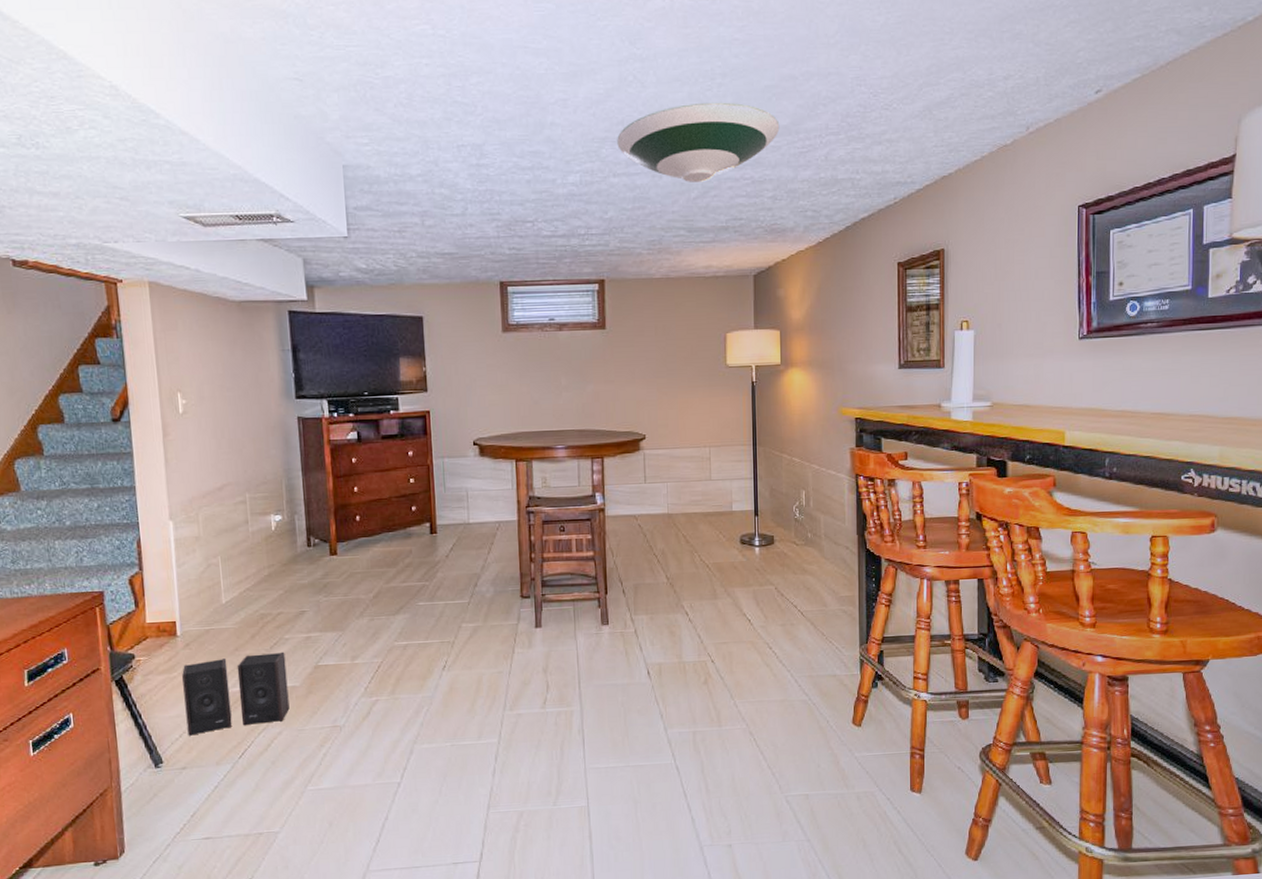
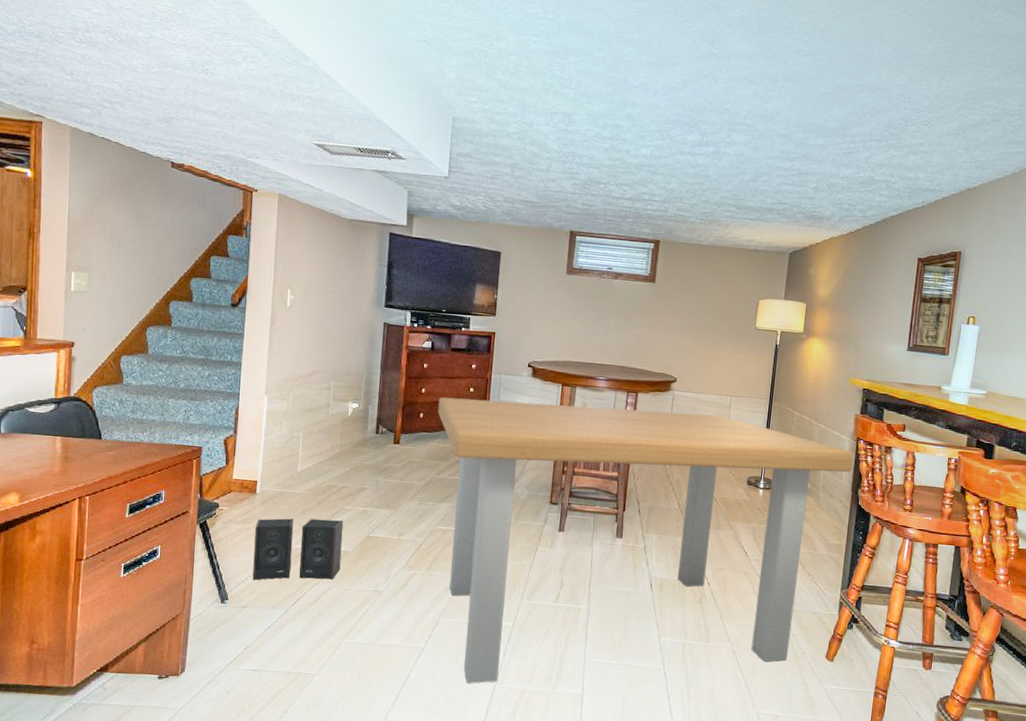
dining table: none [375,471,855,814] -> present [438,397,854,684]
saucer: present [617,102,780,182] -> none [686,100,830,168]

